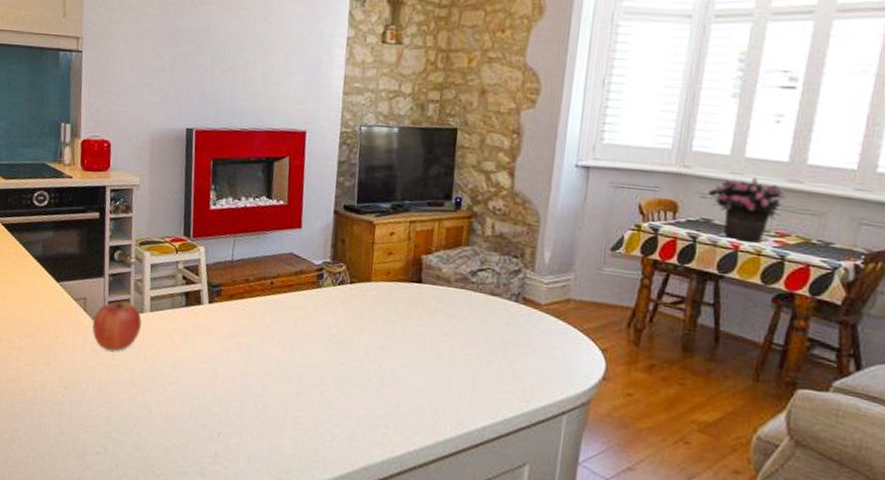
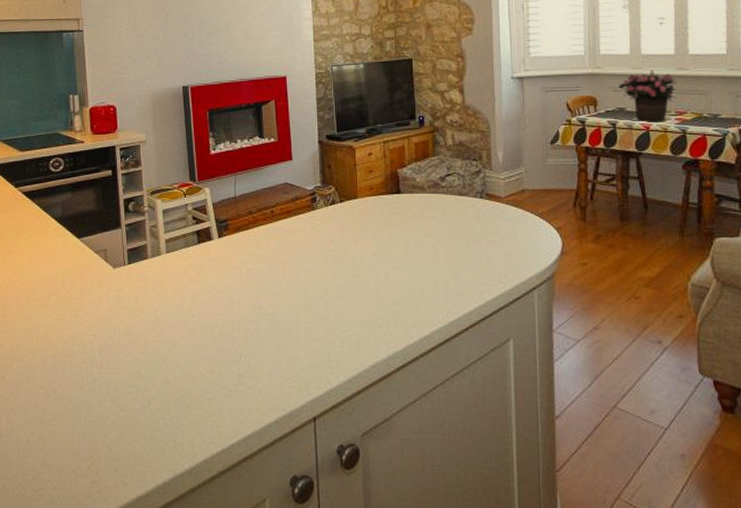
fruit: present [92,301,142,351] -> none [115,247,159,294]

